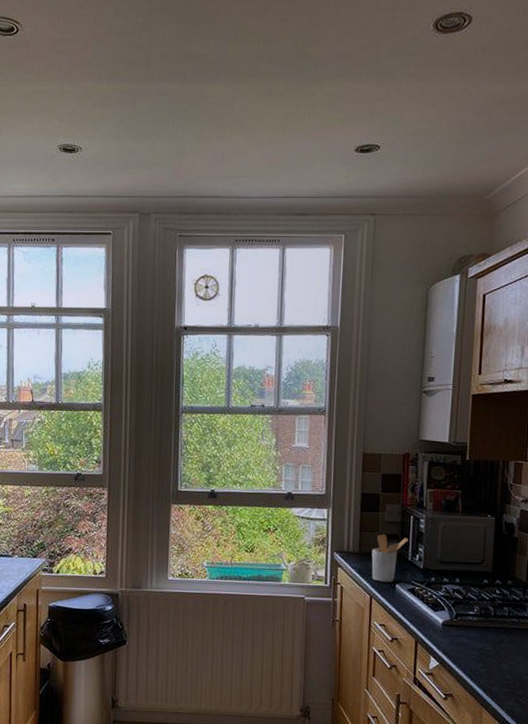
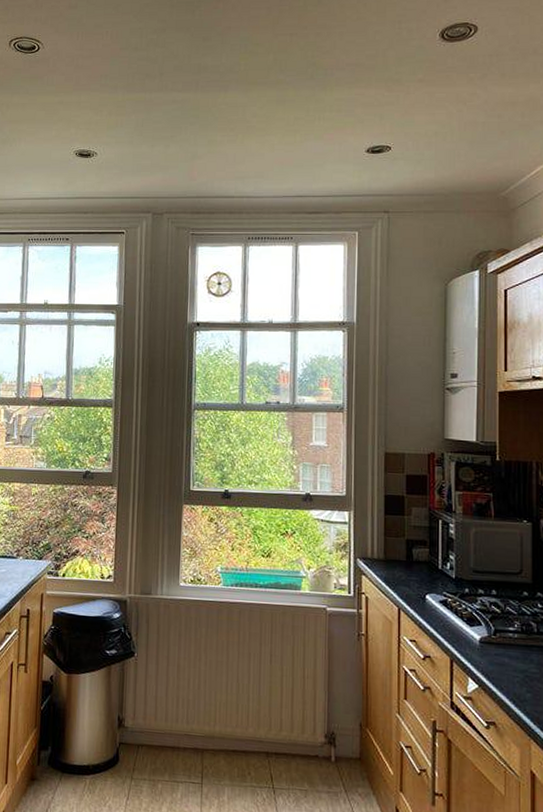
utensil holder: present [371,533,408,582] -> none [398,538,437,593]

